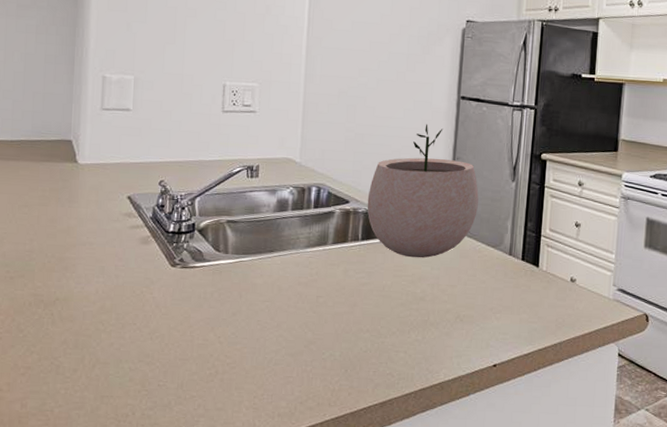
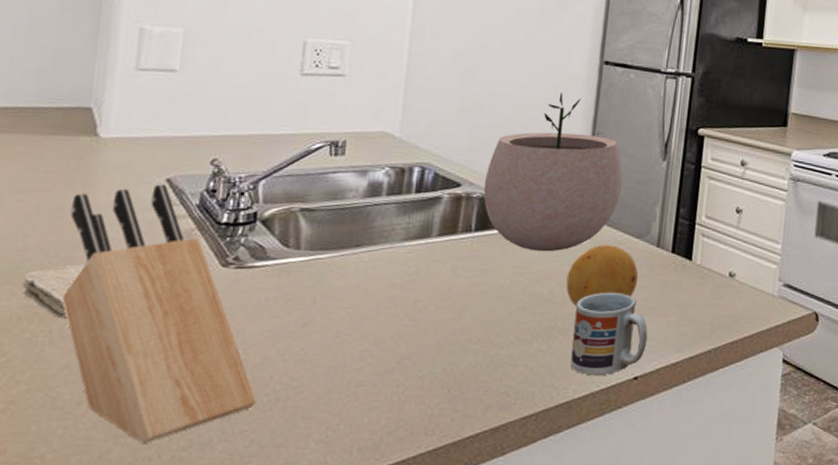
washcloth: none [31,263,74,306] -> present [22,264,86,320]
knife block: none [58,200,202,403] -> present [61,184,258,443]
fruit: none [435,253,495,305] -> present [566,245,639,307]
cup: none [441,293,504,363] -> present [570,292,648,376]

